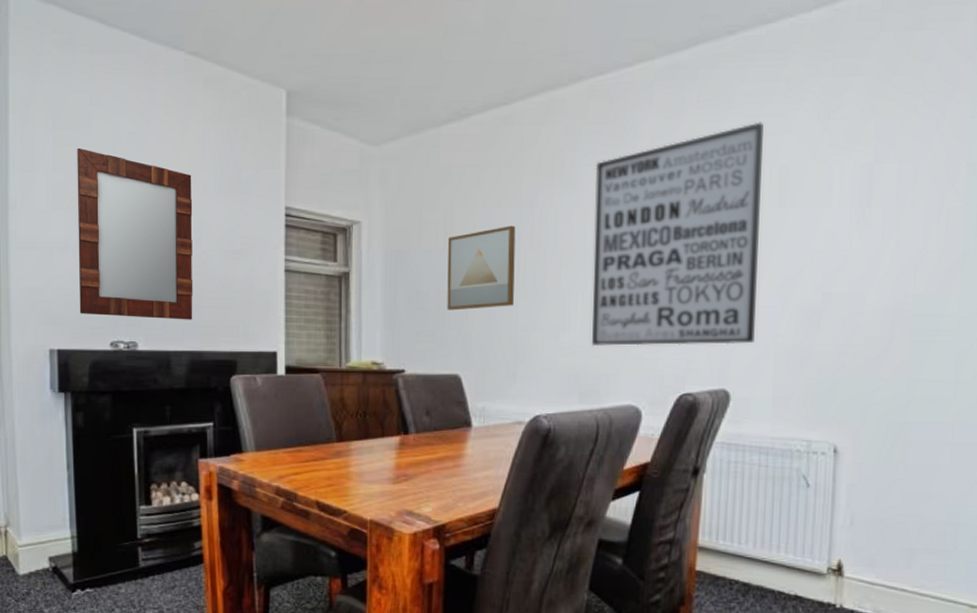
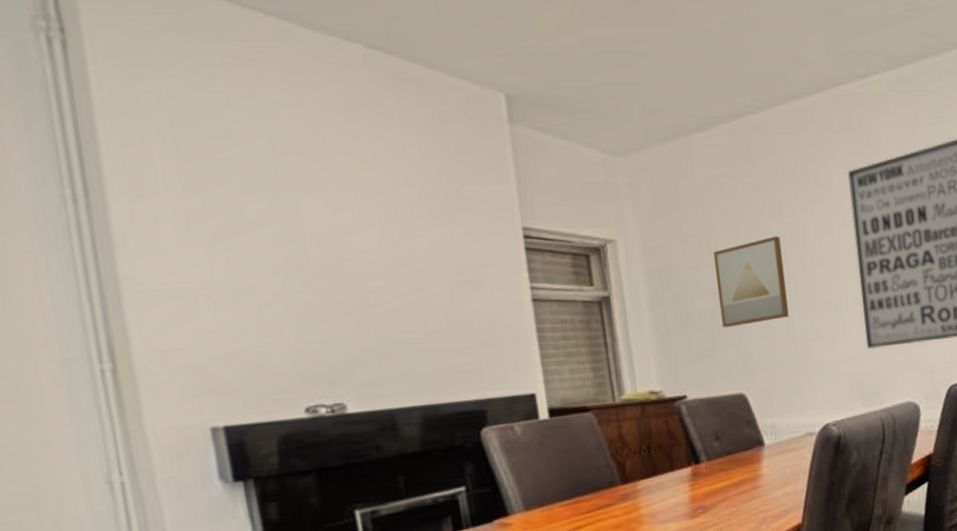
home mirror: present [77,147,193,320] -> none [217,162,420,377]

